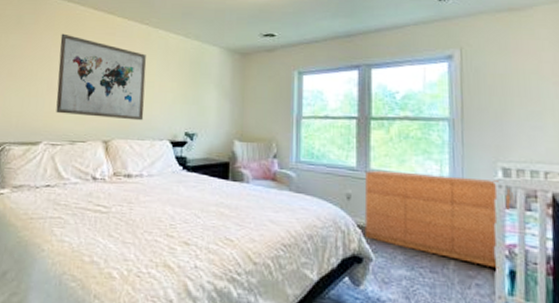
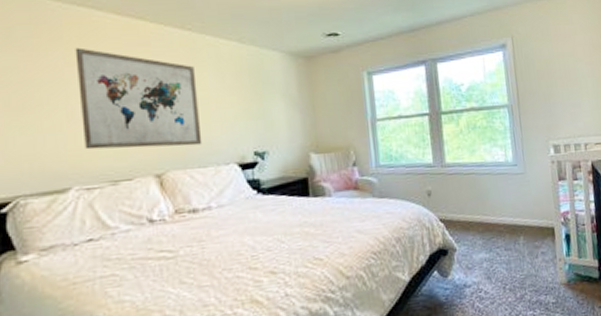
dresser: present [364,170,514,269] -> none [442,157,565,236]

